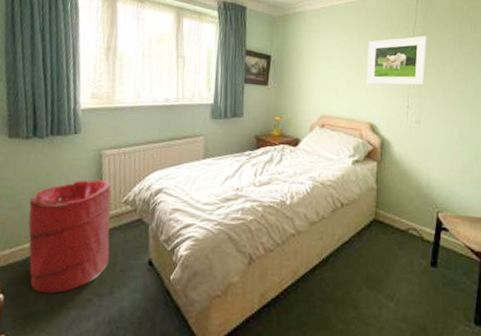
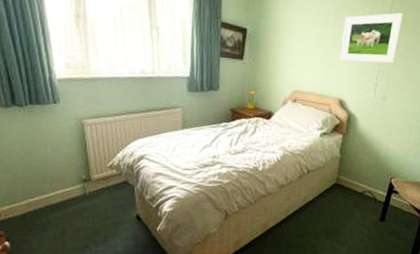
laundry hamper: present [28,179,112,294] -> none [19,146,101,242]

